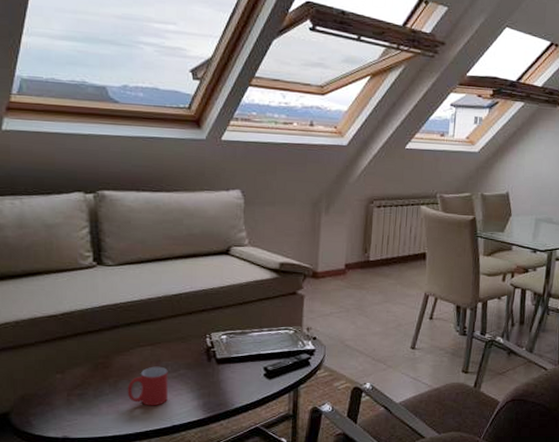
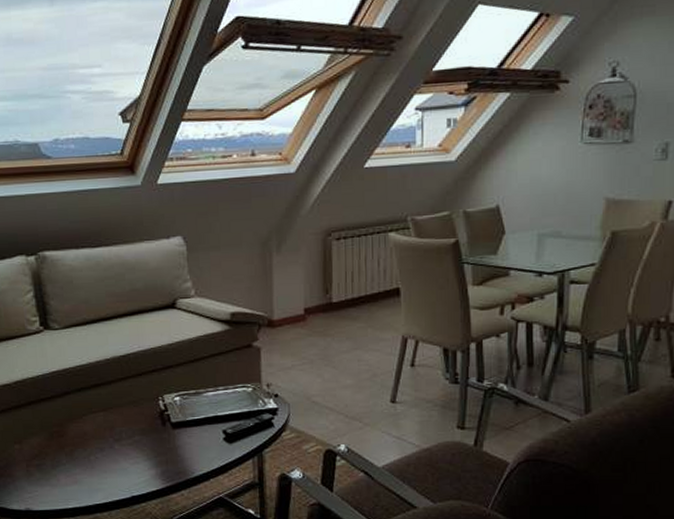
mug: present [127,366,168,406] -> none [83,433,125,476]

